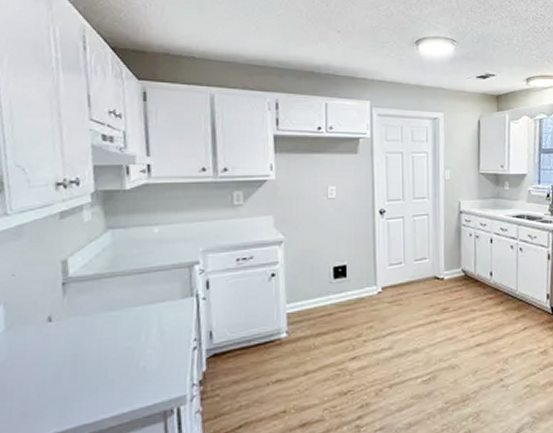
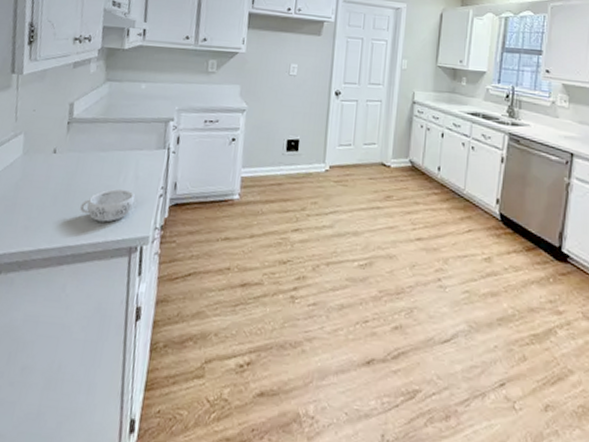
decorative bowl: none [94,348,163,391] -> present [80,189,135,223]

